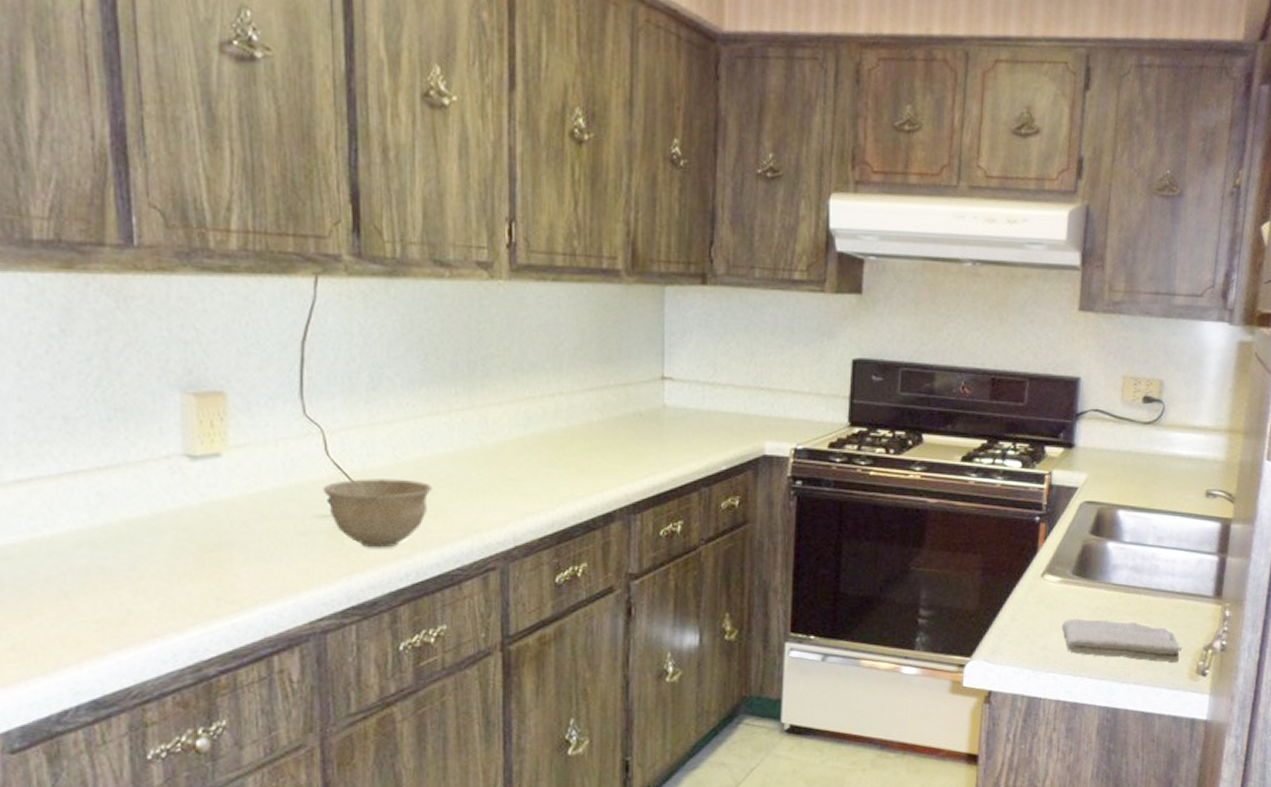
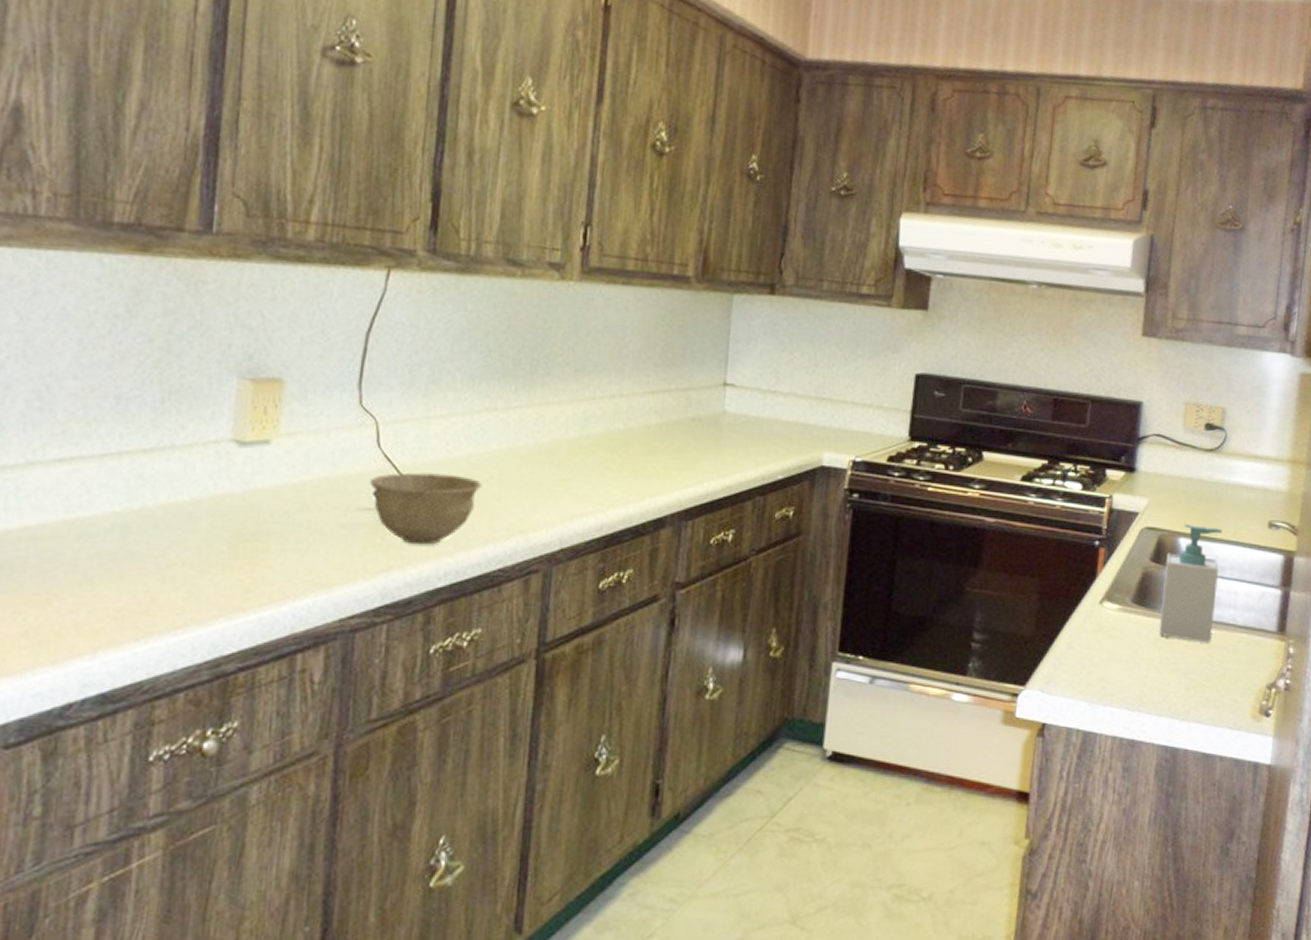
washcloth: present [1061,618,1183,664] -> none [1119,649,1245,702]
soap bottle: none [1100,496,1161,610] -> present [1159,523,1223,643]

